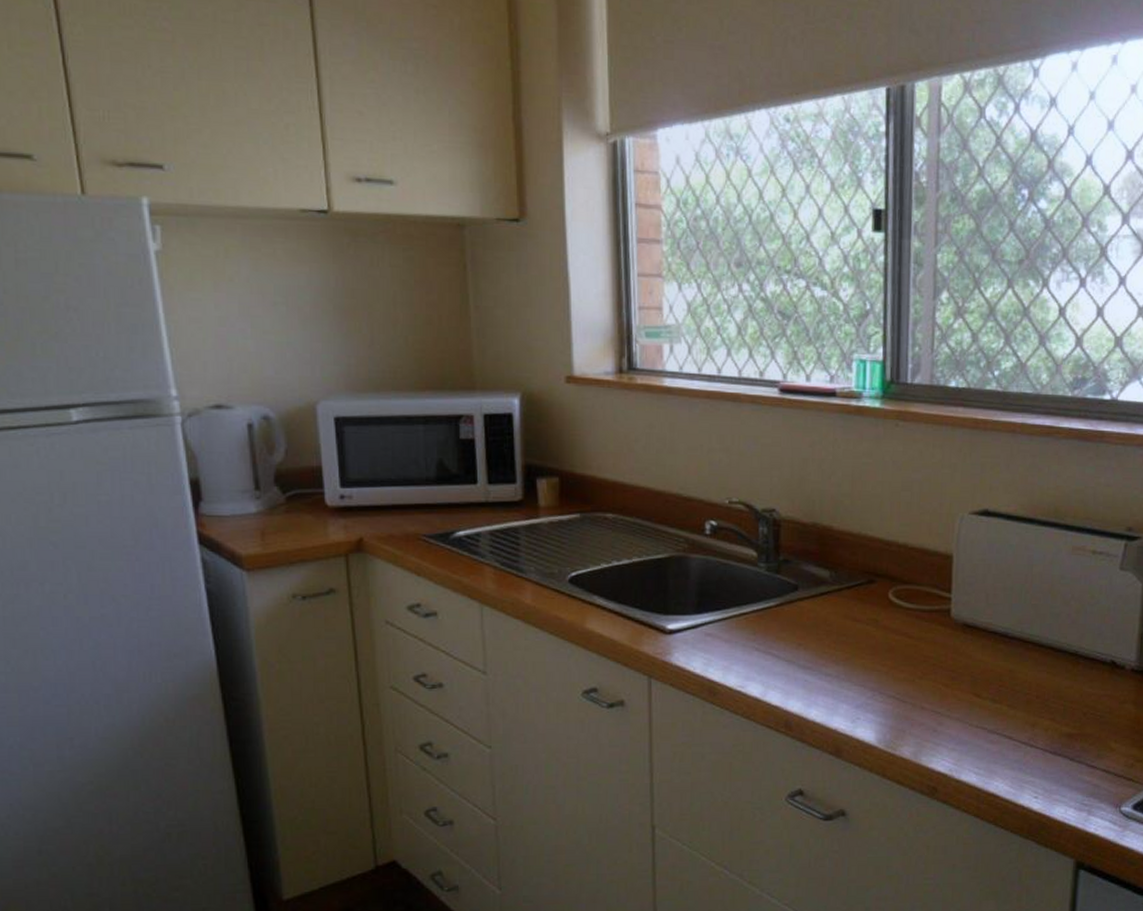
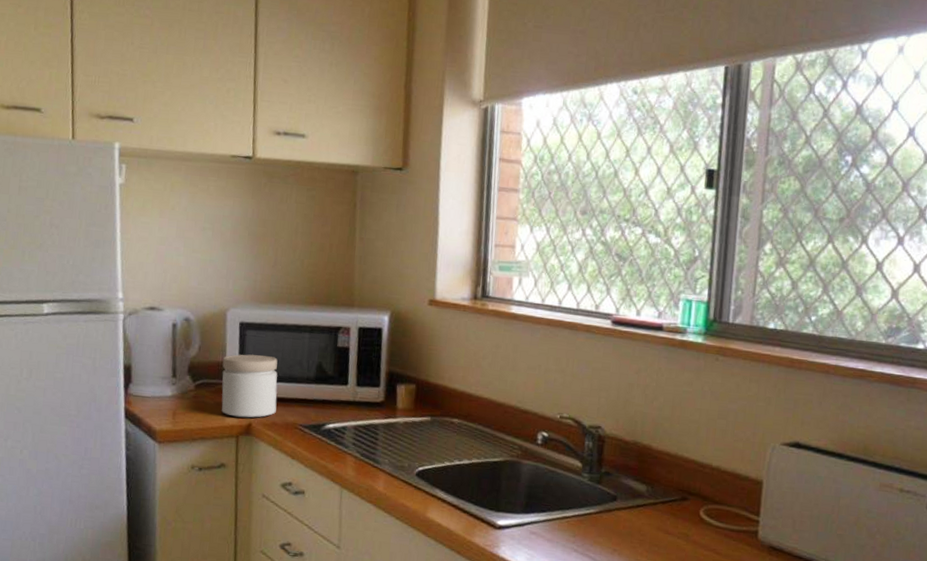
jar: none [318,455,392,532] -> present [221,354,278,418]

